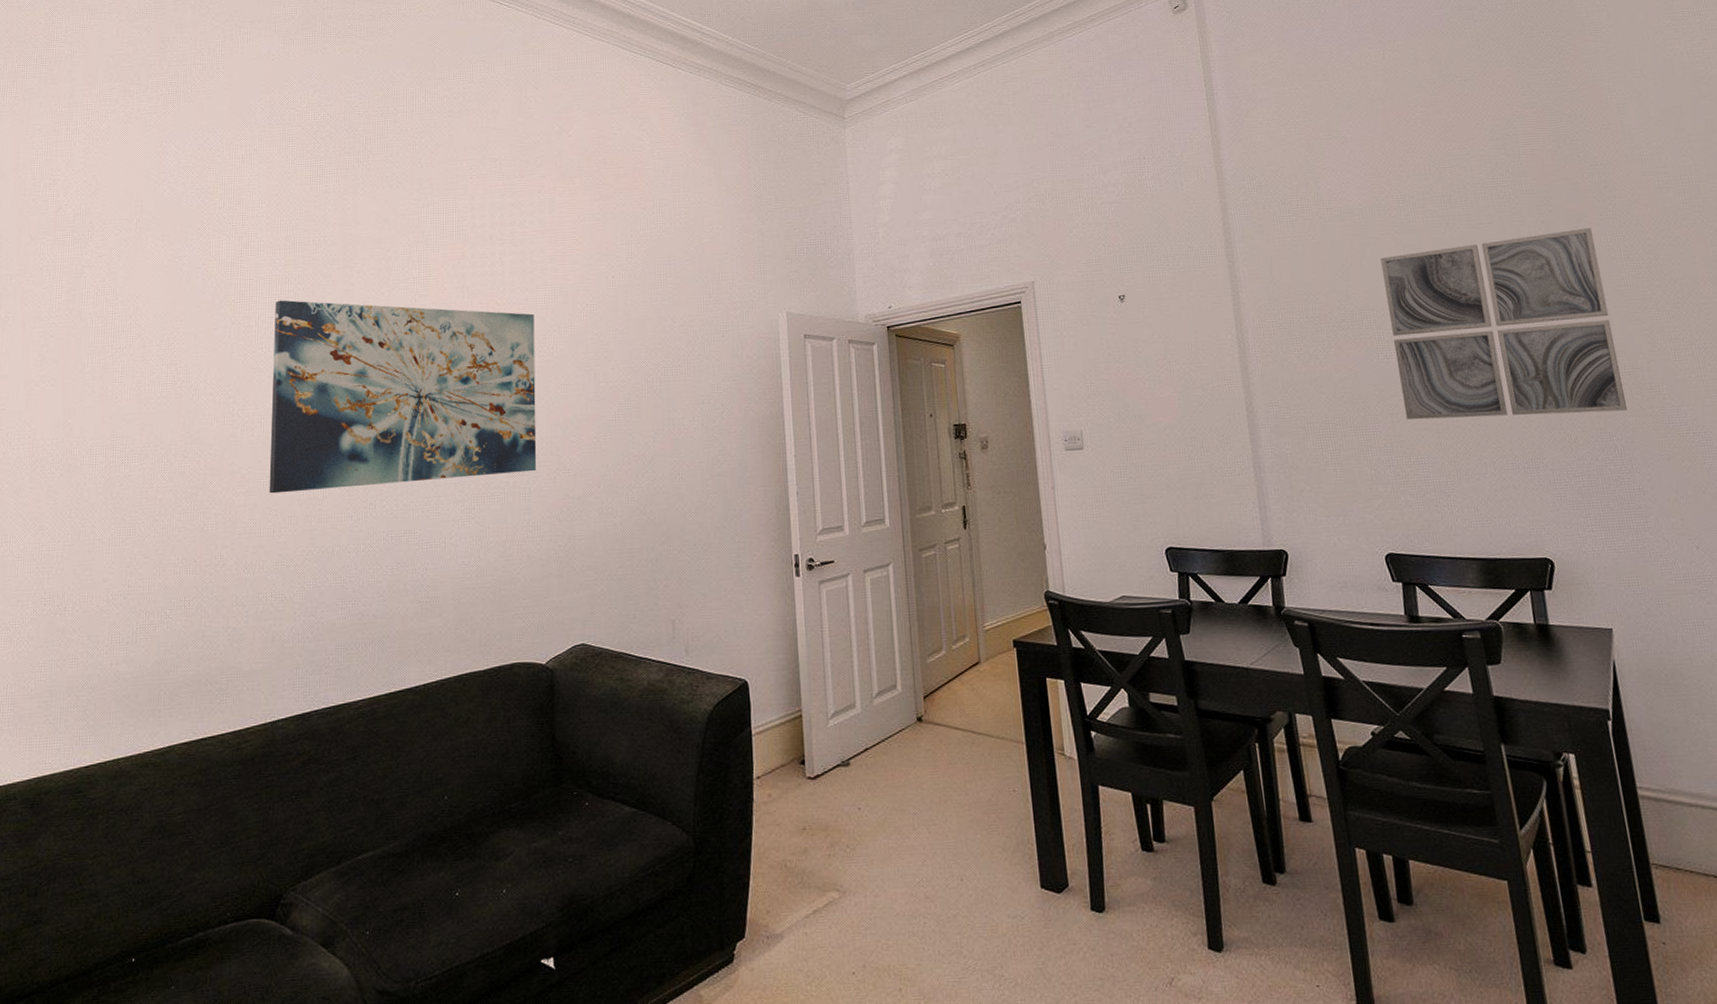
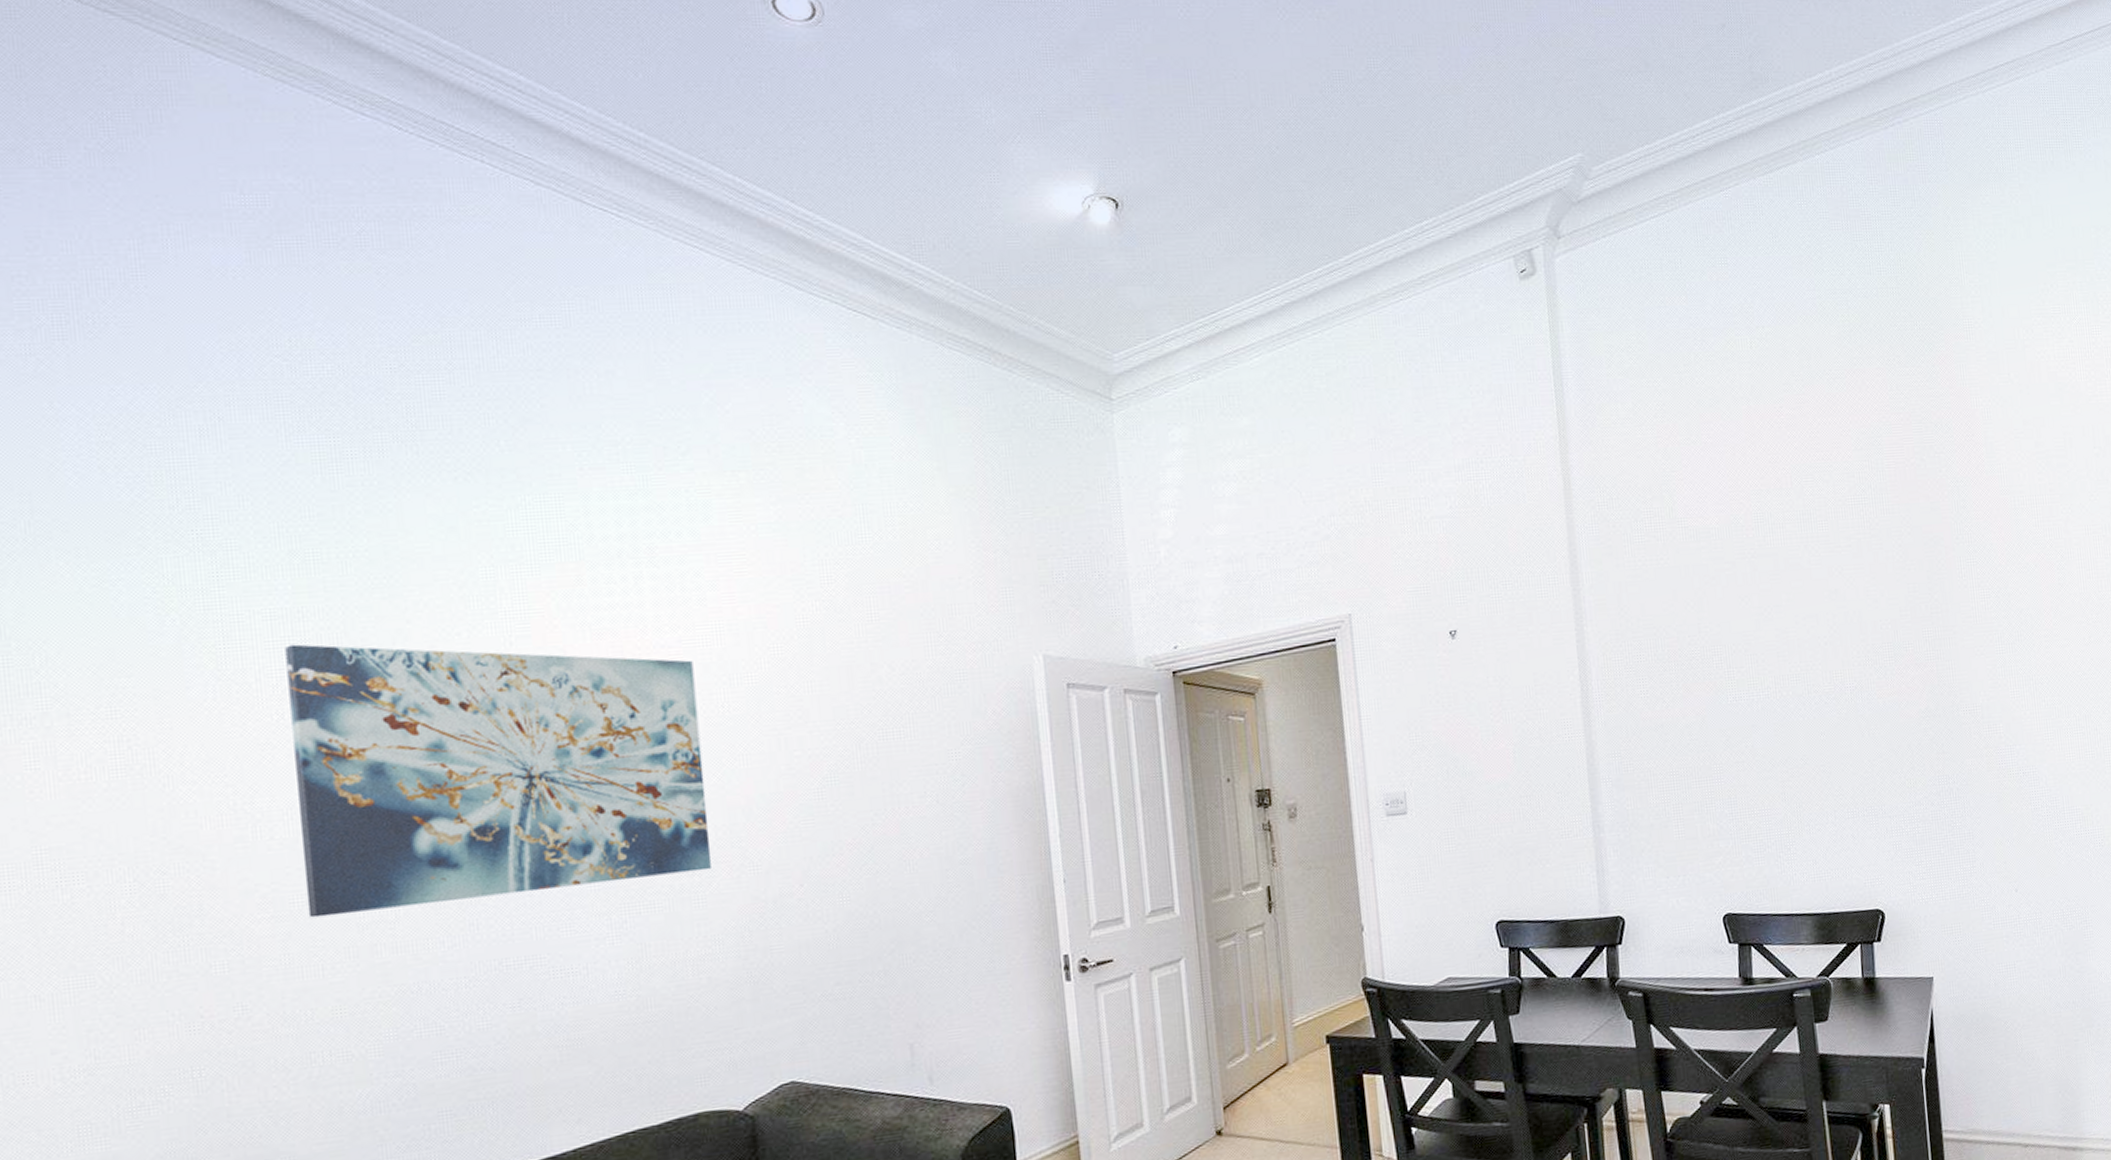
wall art: present [1380,227,1627,420] -> none [1735,552,1965,768]

